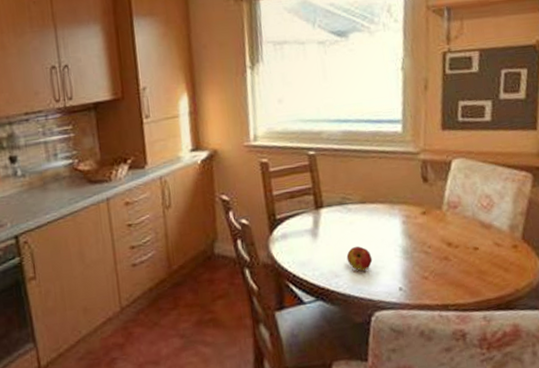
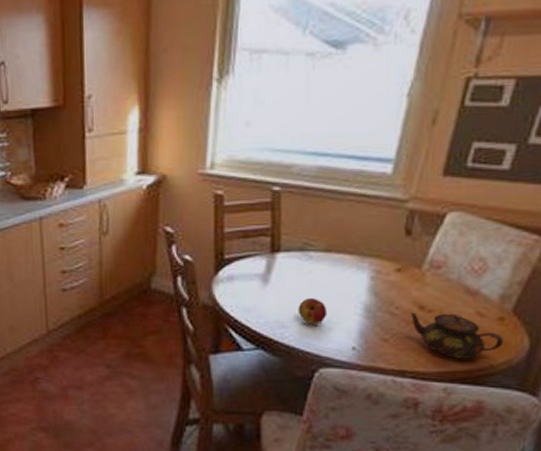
teapot: none [440,246,522,288] -> present [410,312,504,359]

